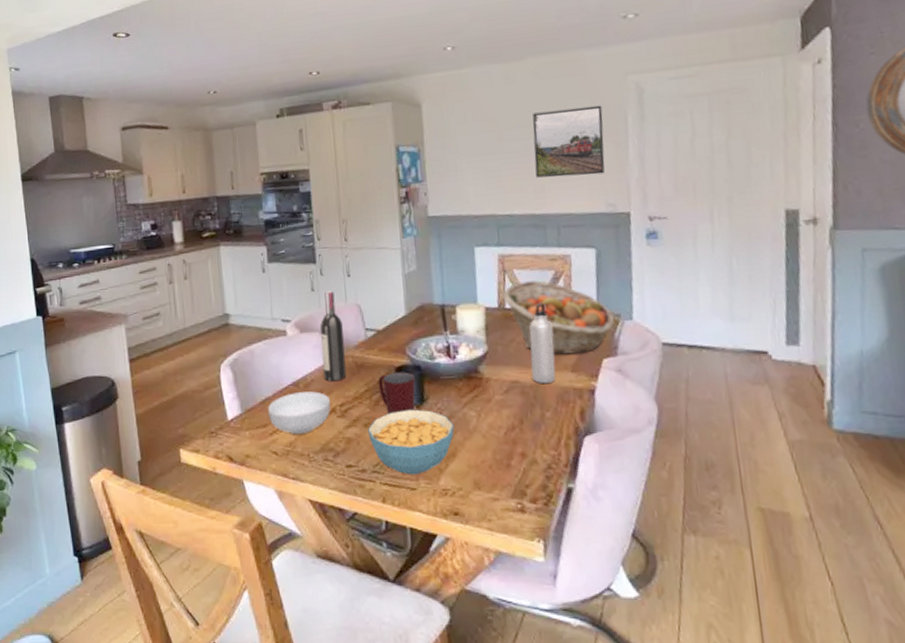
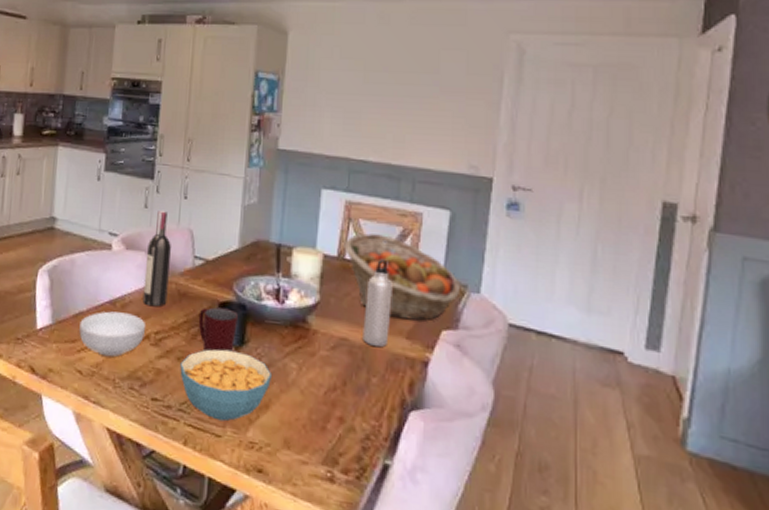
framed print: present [532,105,605,178] -> none [398,58,478,133]

